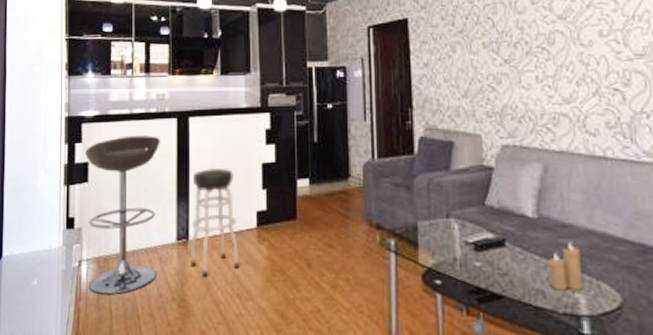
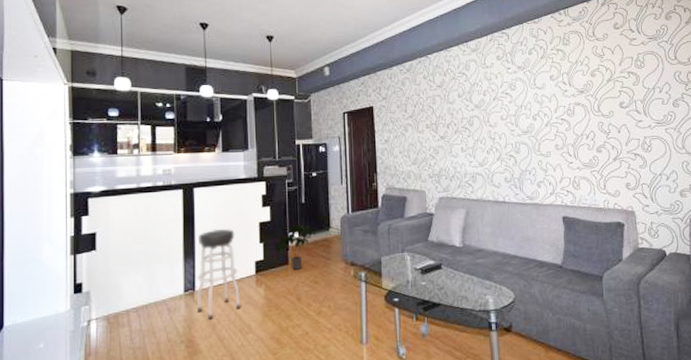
bar stool: present [85,135,160,295] -> none [93,205,167,347]
potted plant: none [280,169,330,229] -> present [274,224,315,271]
candle: present [547,242,584,292] -> none [469,261,492,295]

